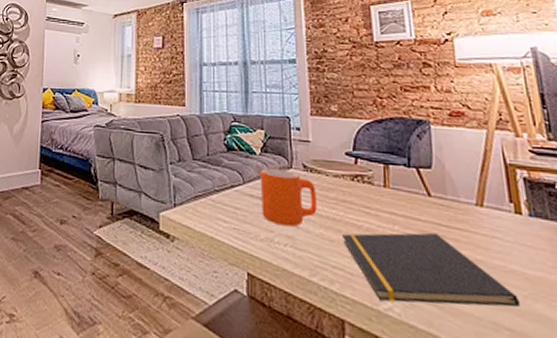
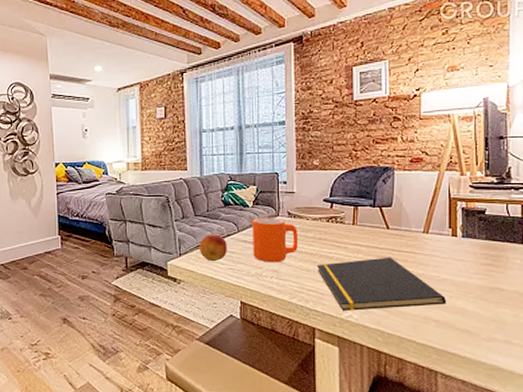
fruit: none [197,183,230,218] -> present [199,234,227,262]

